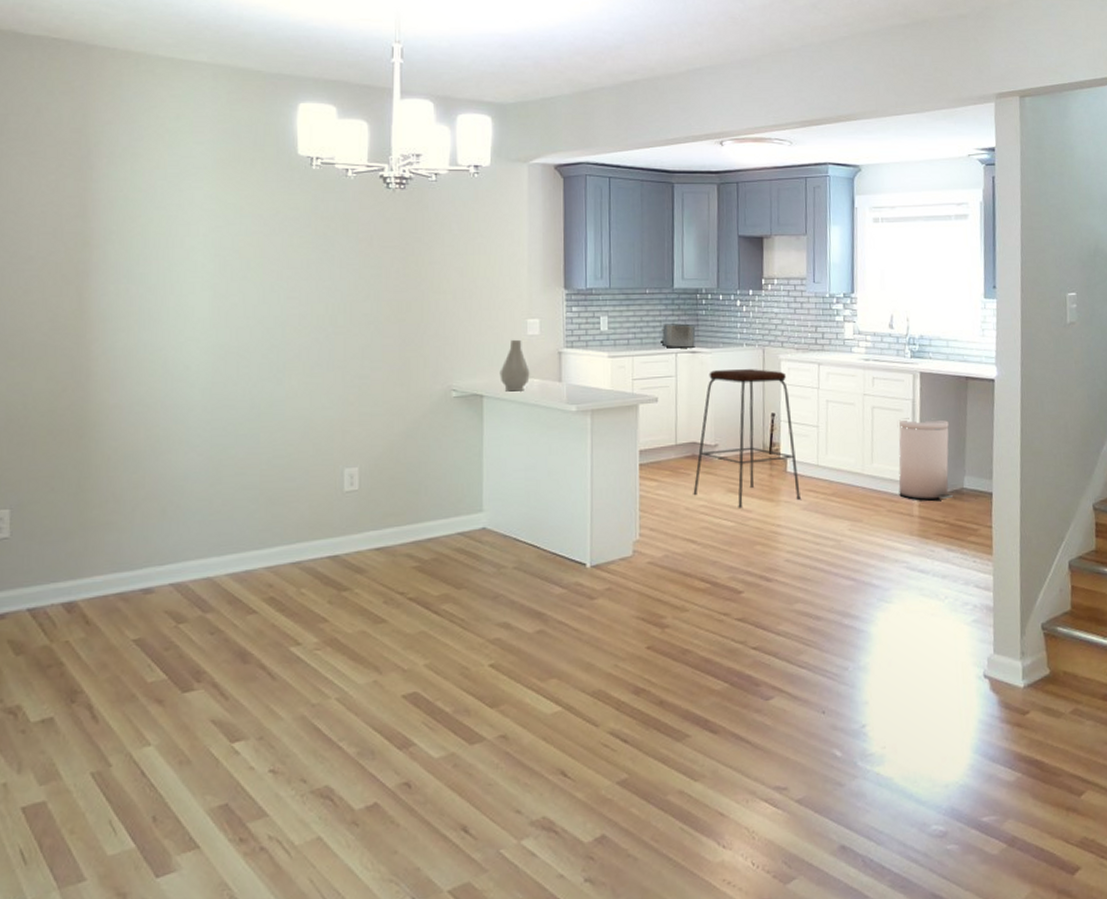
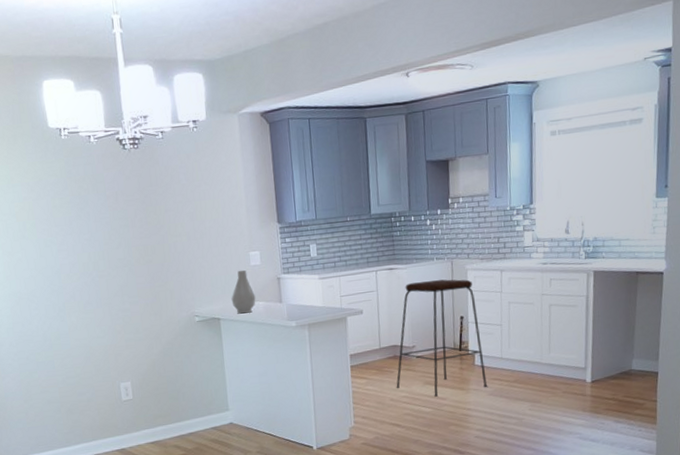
toaster: present [659,322,696,349] -> none [361,244,392,268]
pedal bin: present [897,418,954,501] -> none [572,311,623,383]

